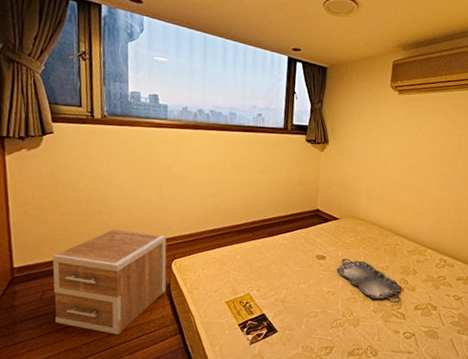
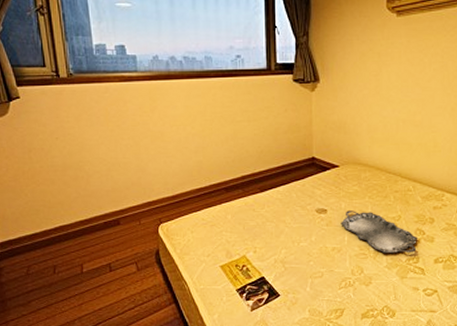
nightstand: present [52,229,167,335] -> none [34,196,154,307]

